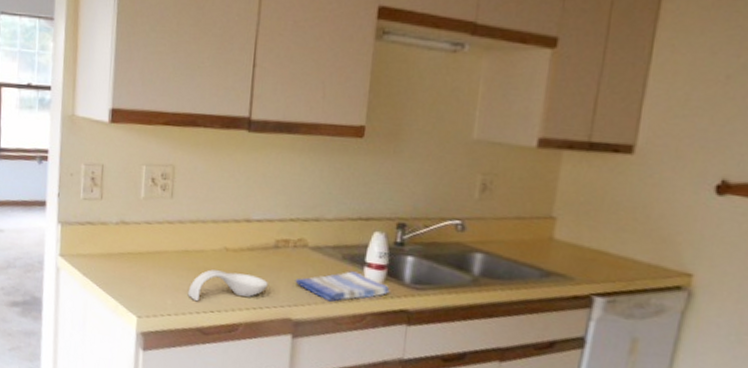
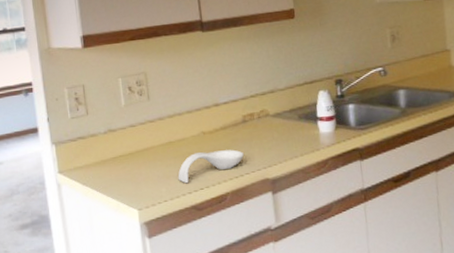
dish towel: present [295,271,390,302] -> none [265,126,342,156]

